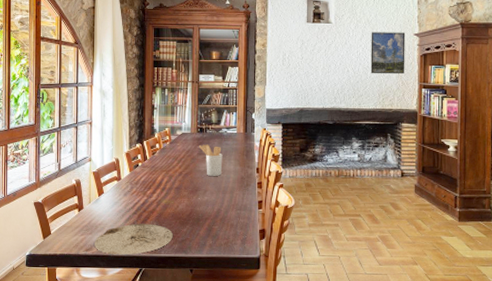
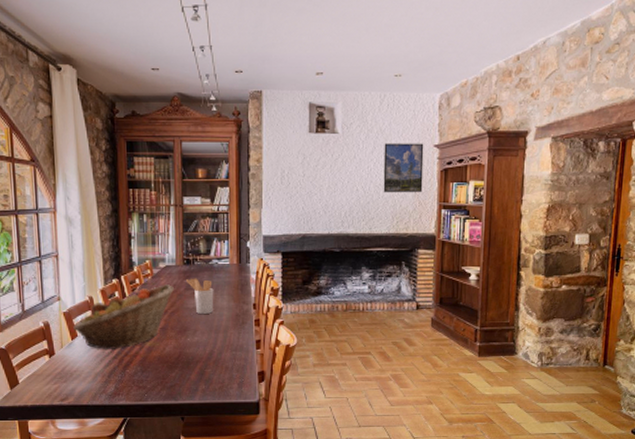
plate: present [95,223,173,255] -> none [70,369,160,404]
fruit basket: none [101,149,188,206] -> present [73,285,174,349]

